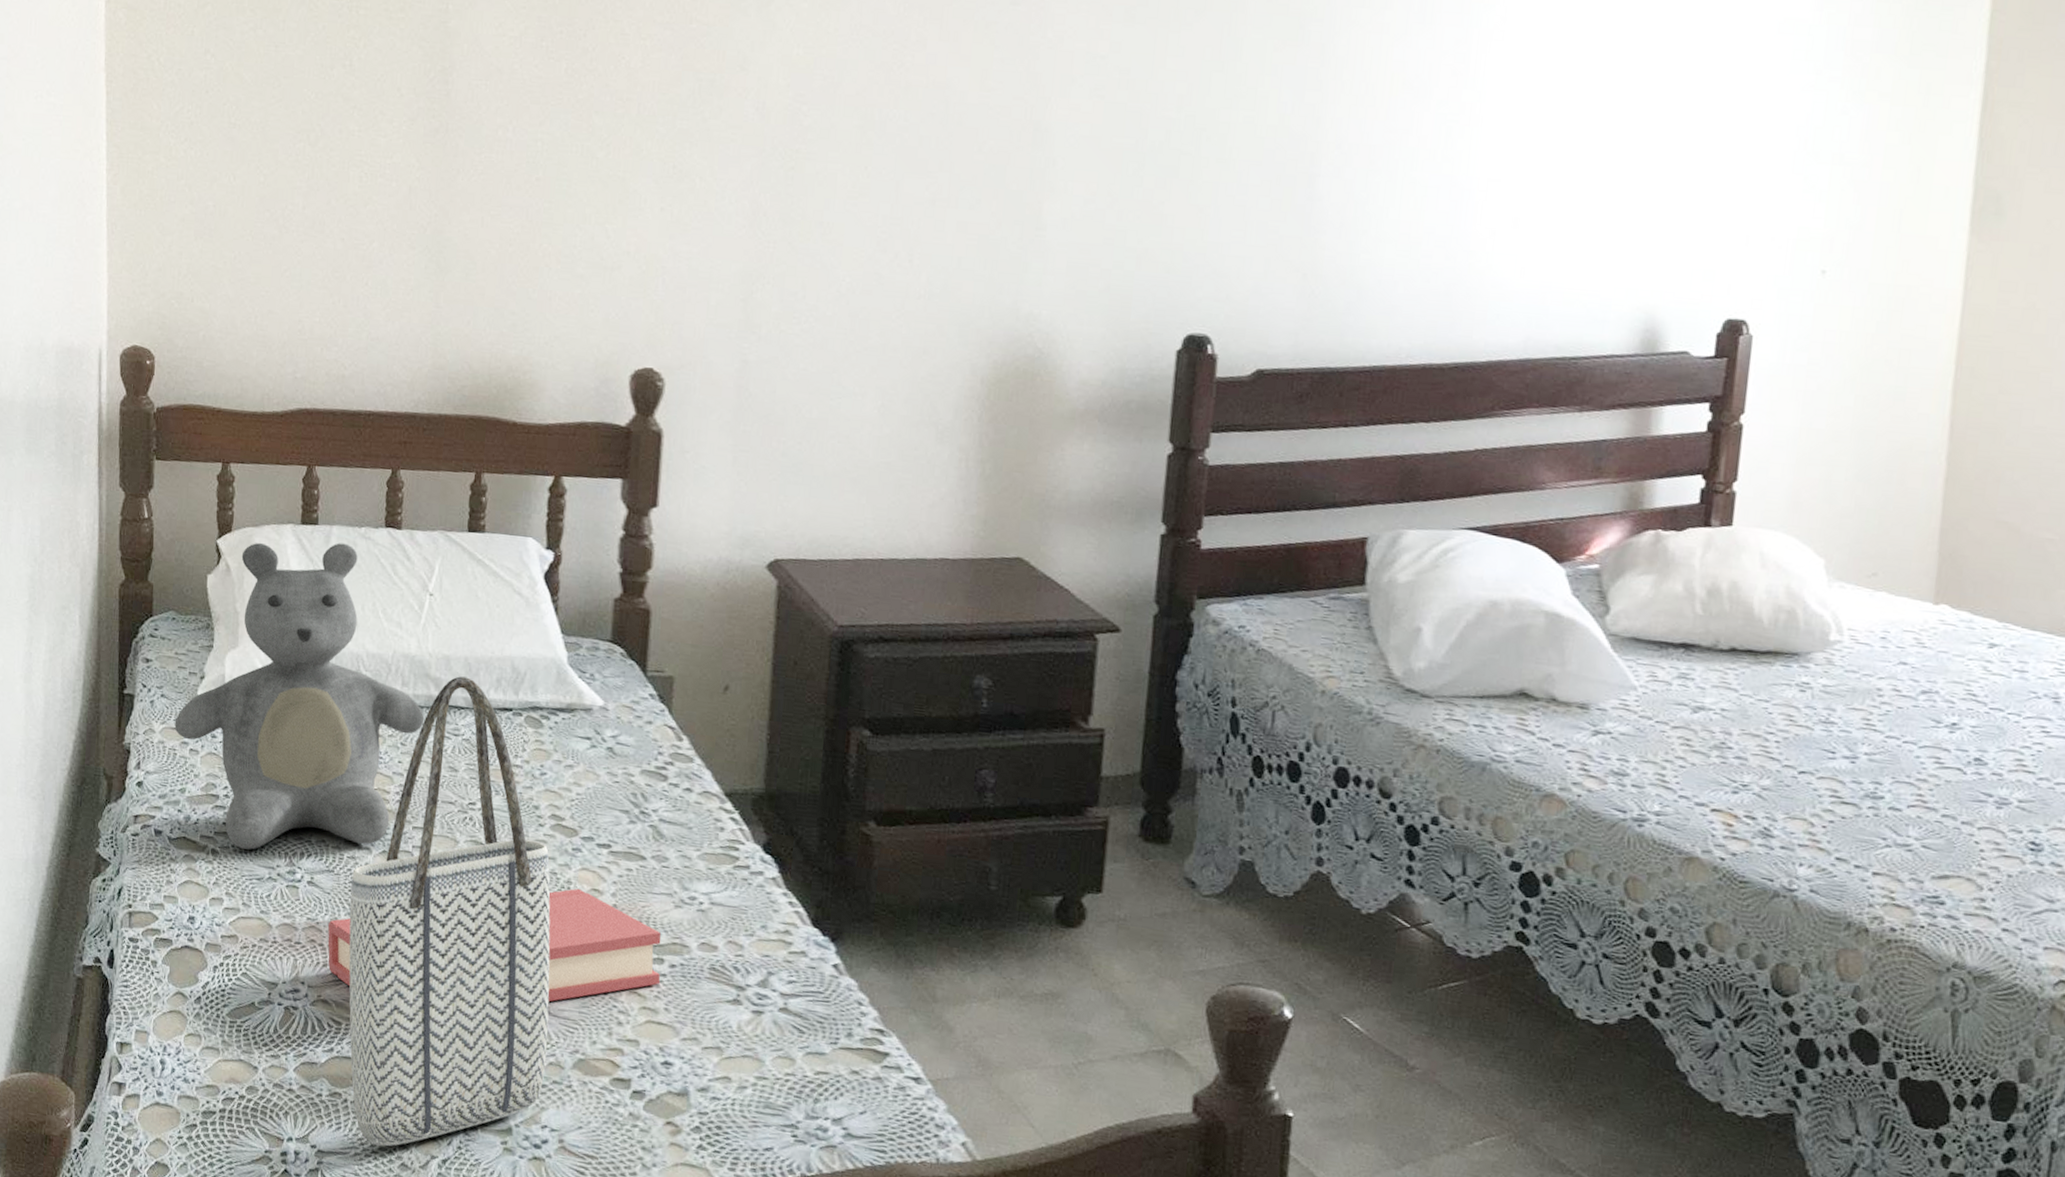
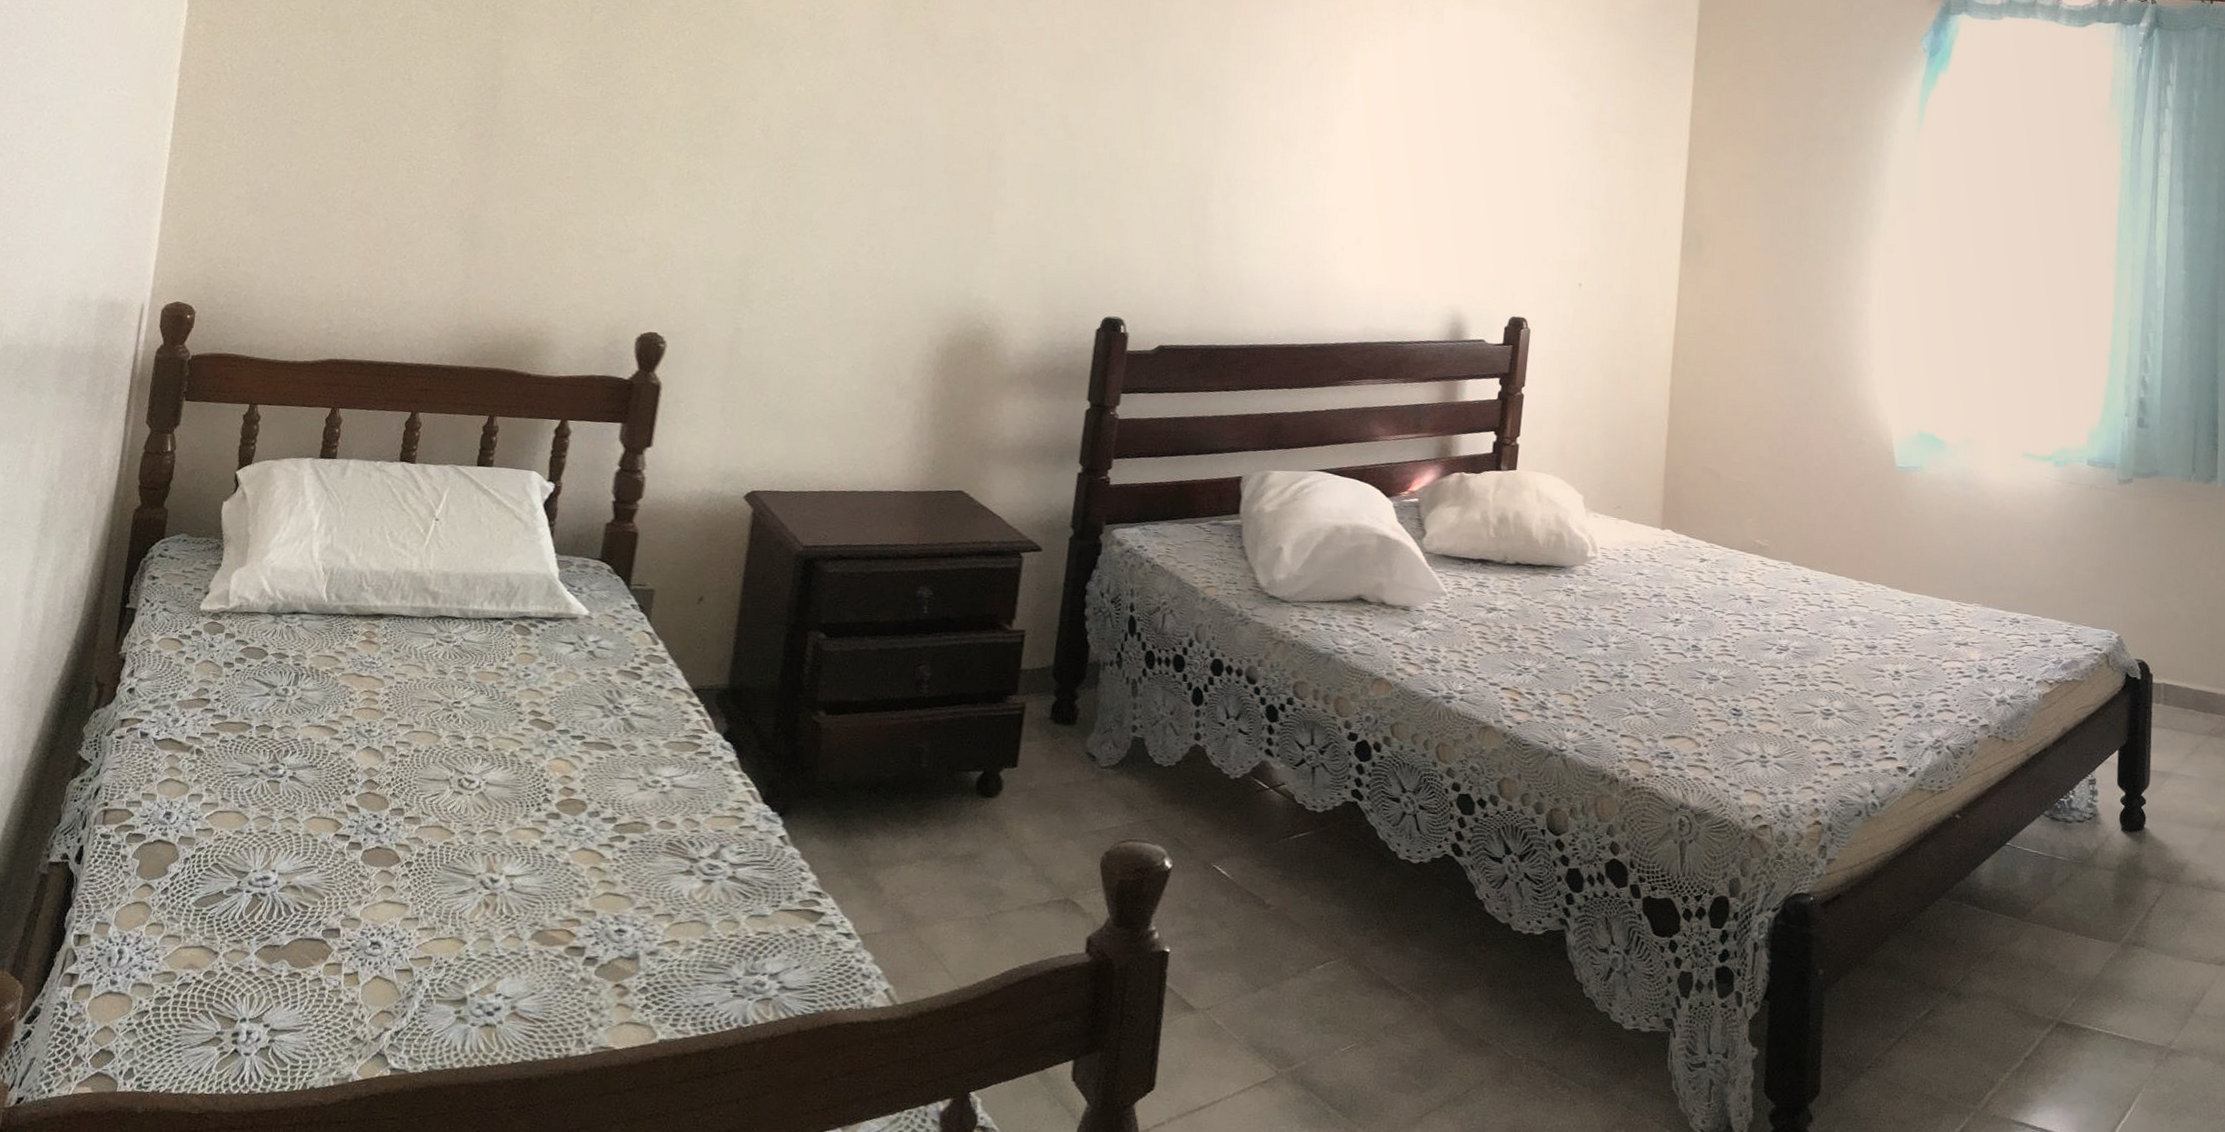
teddy bear: present [174,542,425,850] -> none [173,473,420,749]
hardback book: present [327,888,662,1002] -> none [301,775,625,879]
tote bag: present [349,676,551,1147] -> none [312,590,526,1022]

